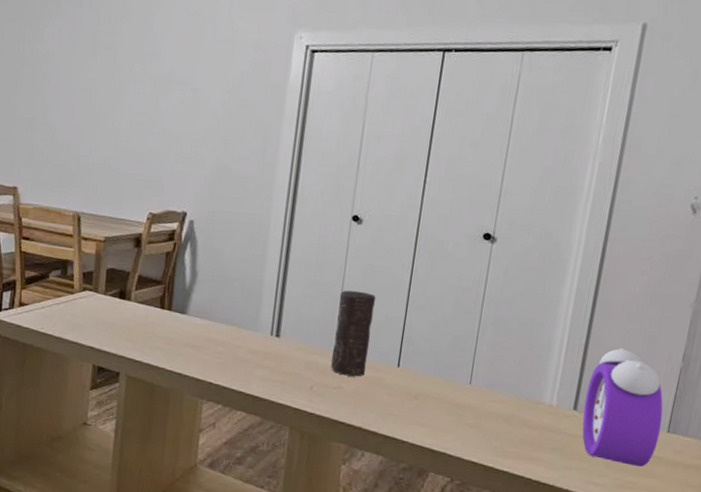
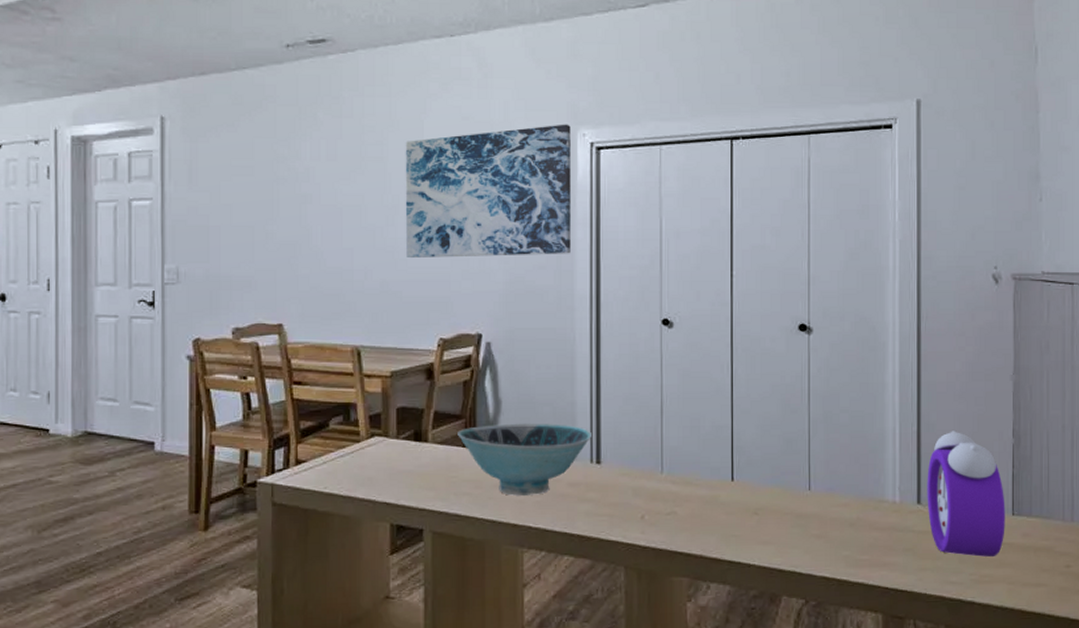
wall art: none [126,25,289,148] -> present [405,124,571,258]
bowl: none [157,292,275,357] -> present [458,423,591,496]
candle: present [331,290,376,377] -> none [660,401,699,499]

